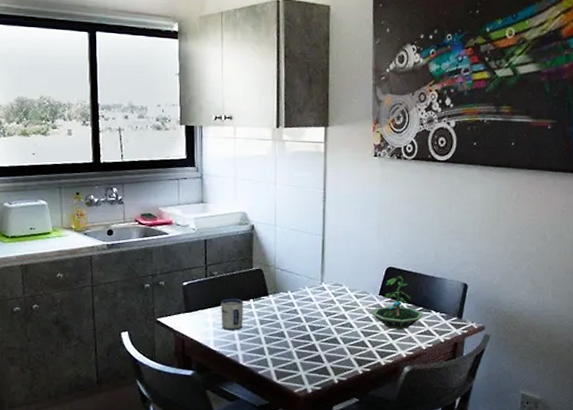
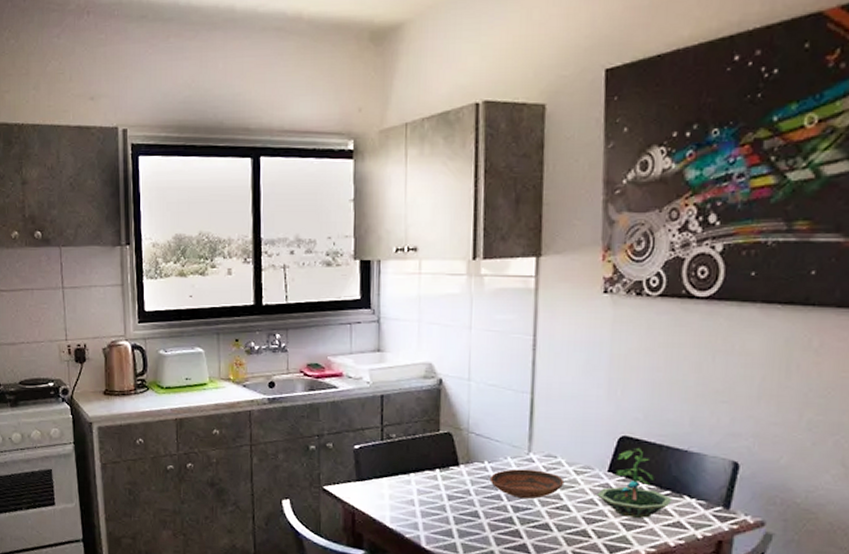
mug: present [221,298,243,330] -> none [399,466,427,506]
bowl: none [292,296,348,320] -> present [489,469,565,500]

